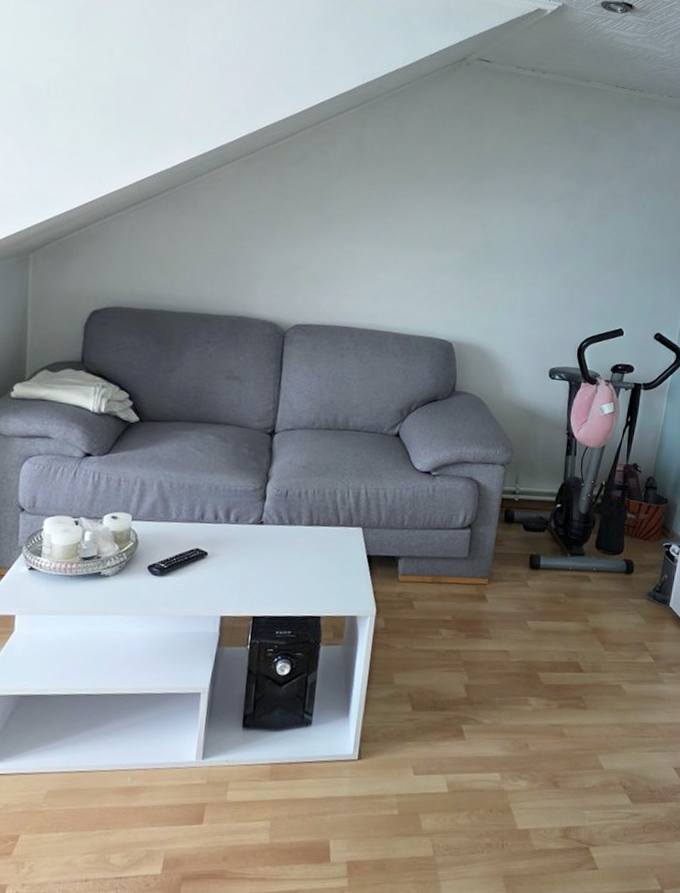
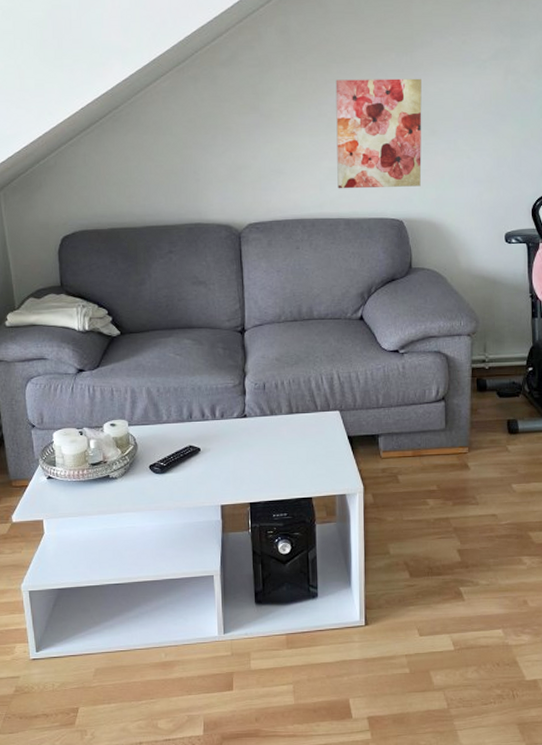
wall art: none [391,196,488,312] -> present [335,78,422,189]

